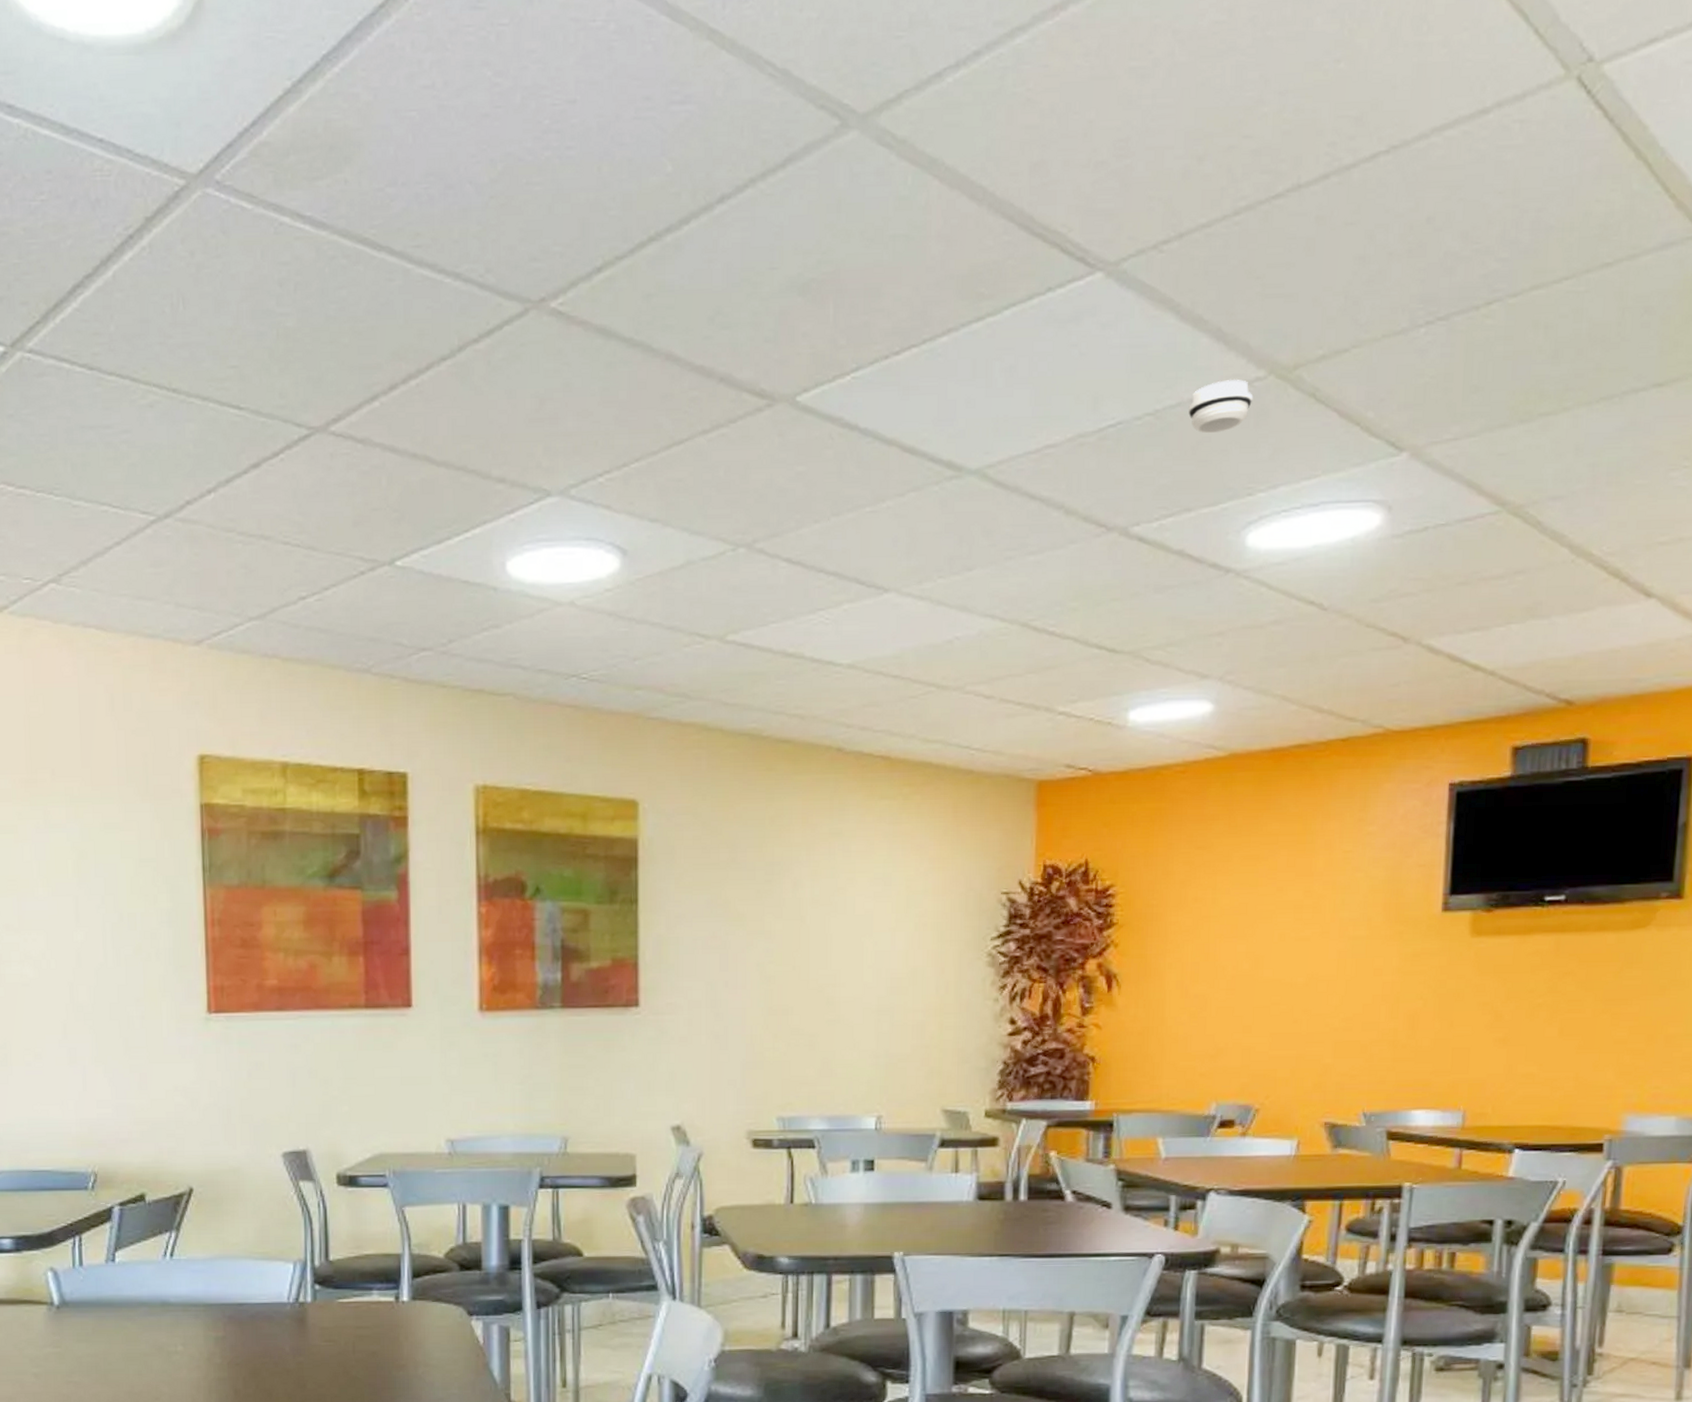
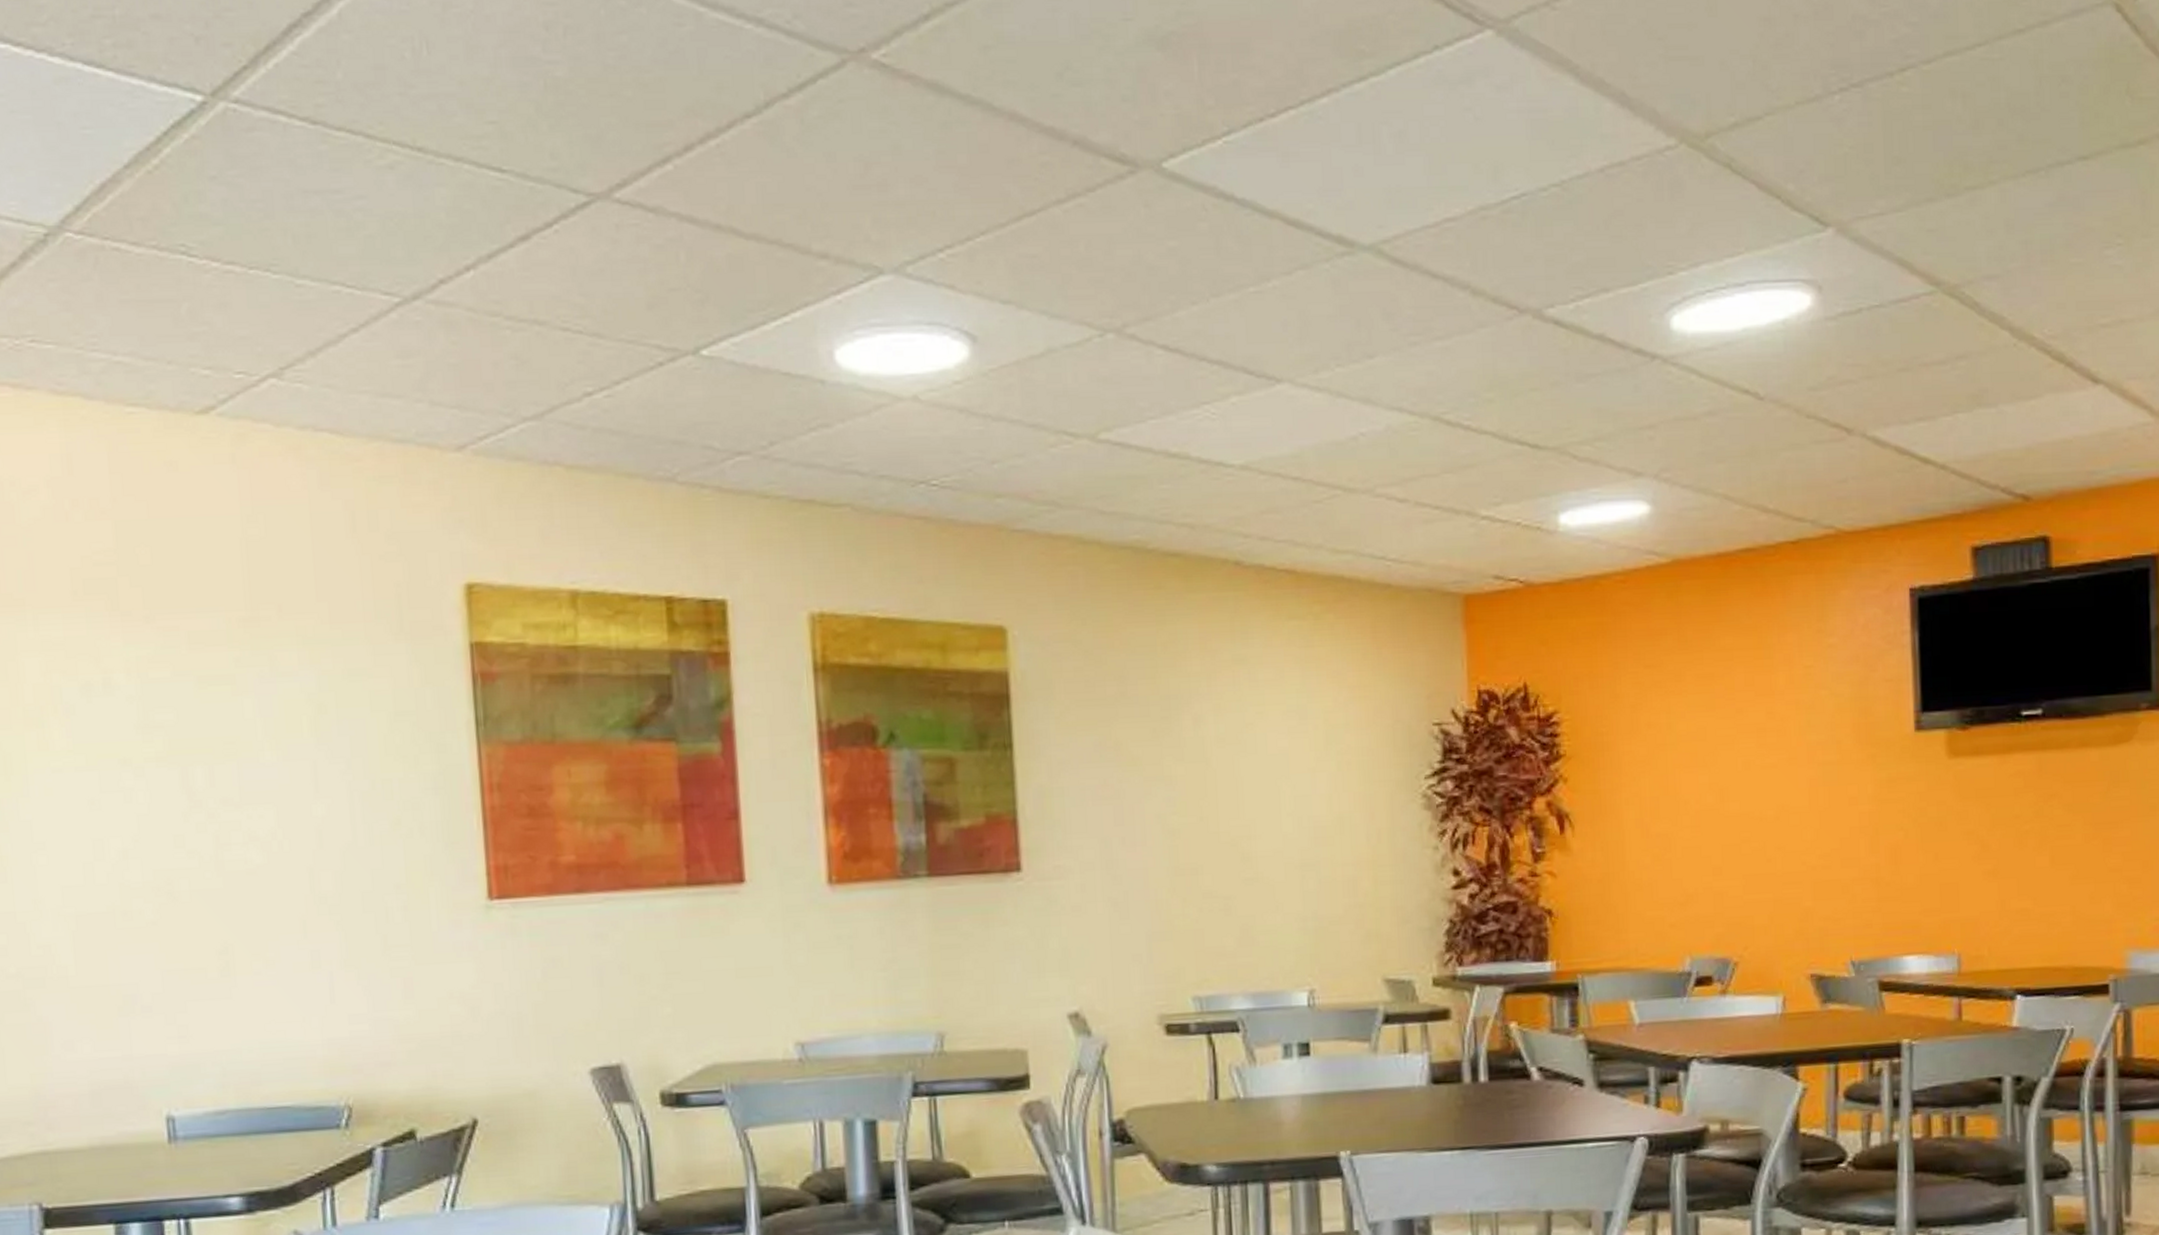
smoke detector: present [1188,380,1253,434] -> none [1597,148,1666,207]

